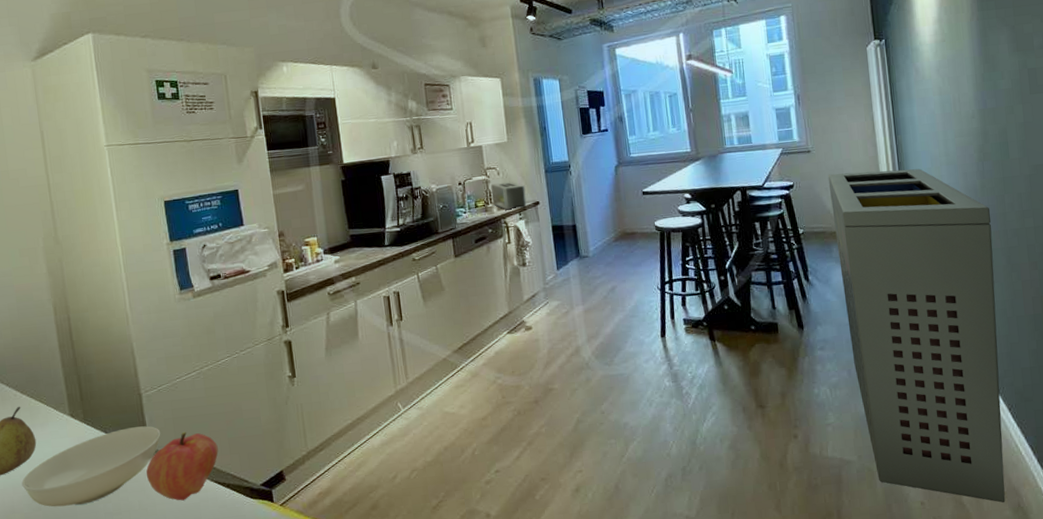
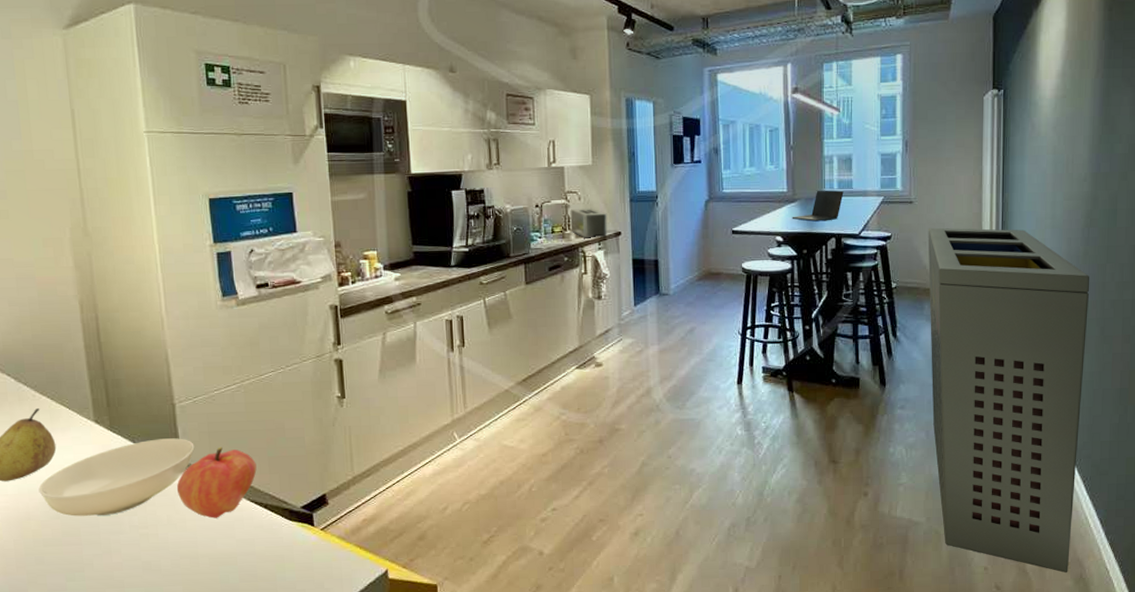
laptop: none [697,146,744,178] -> present [792,190,844,222]

